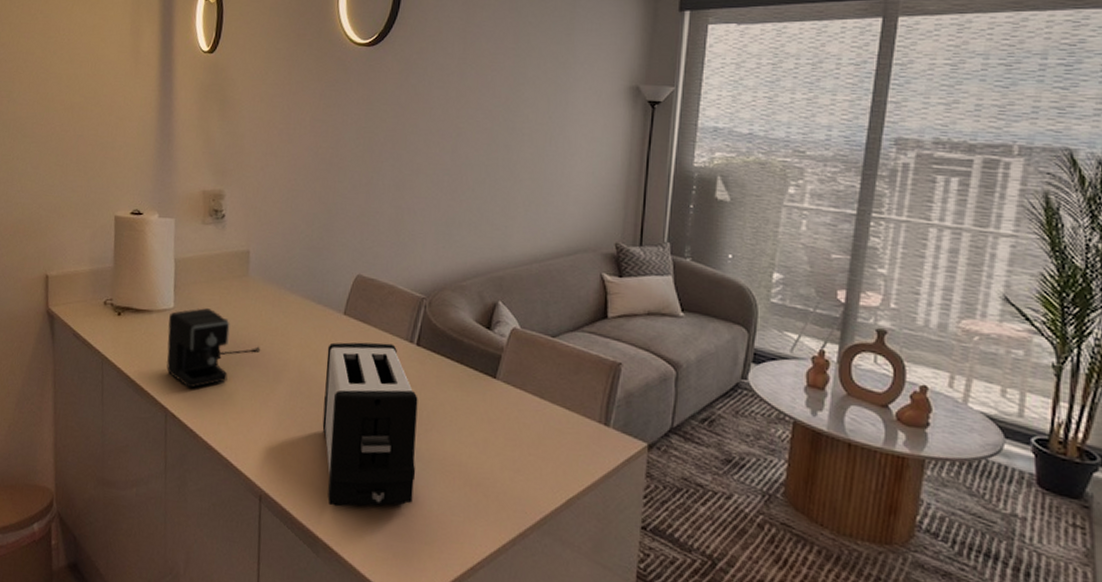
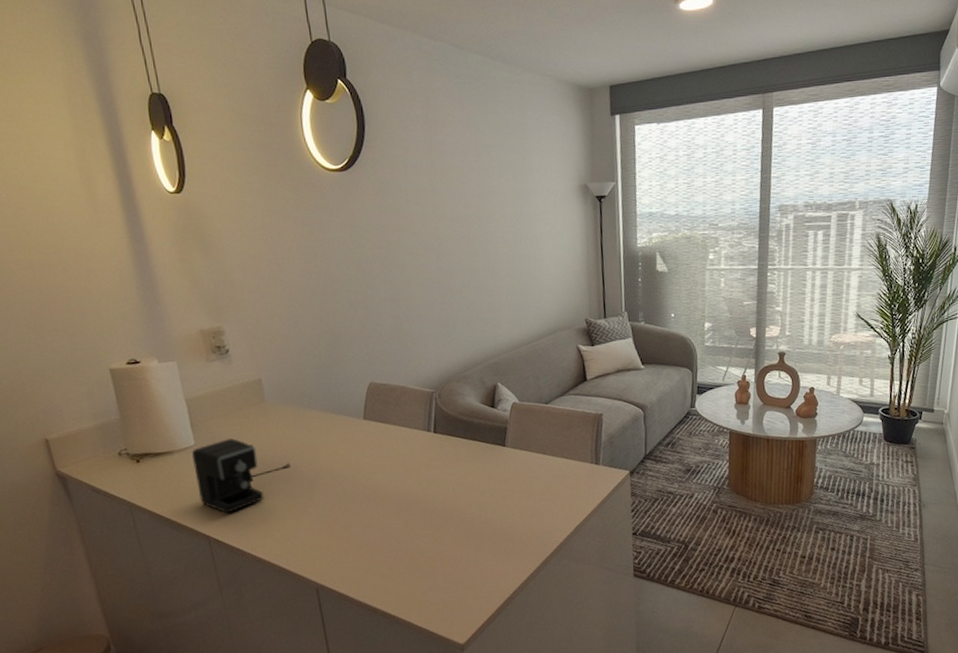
toaster: present [322,342,418,507] -> none [354,436,452,581]

